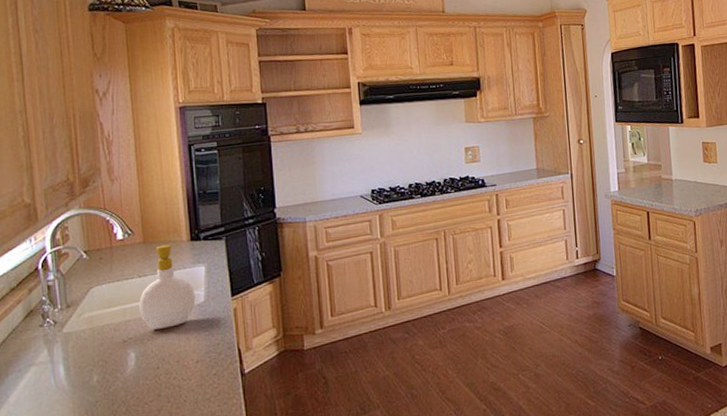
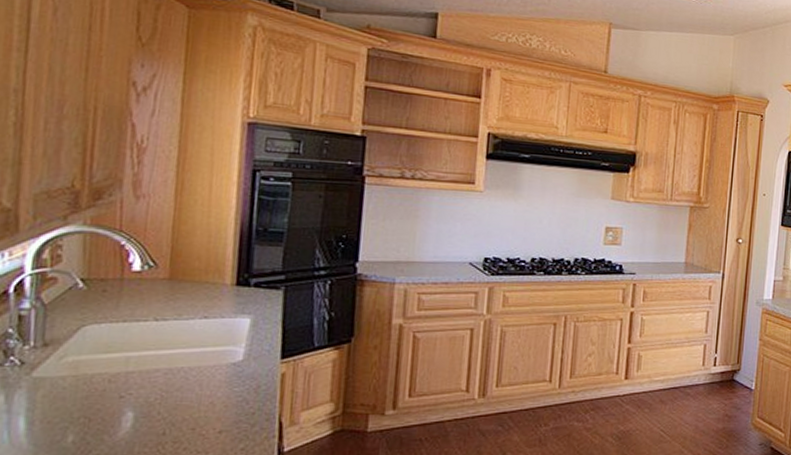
soap bottle: present [139,244,196,330] -> none [149,285,232,387]

